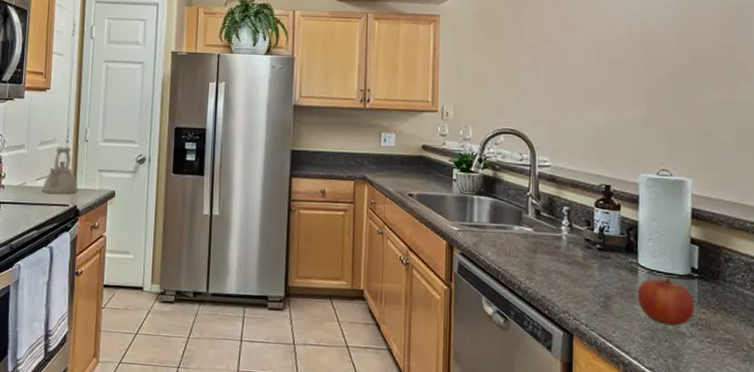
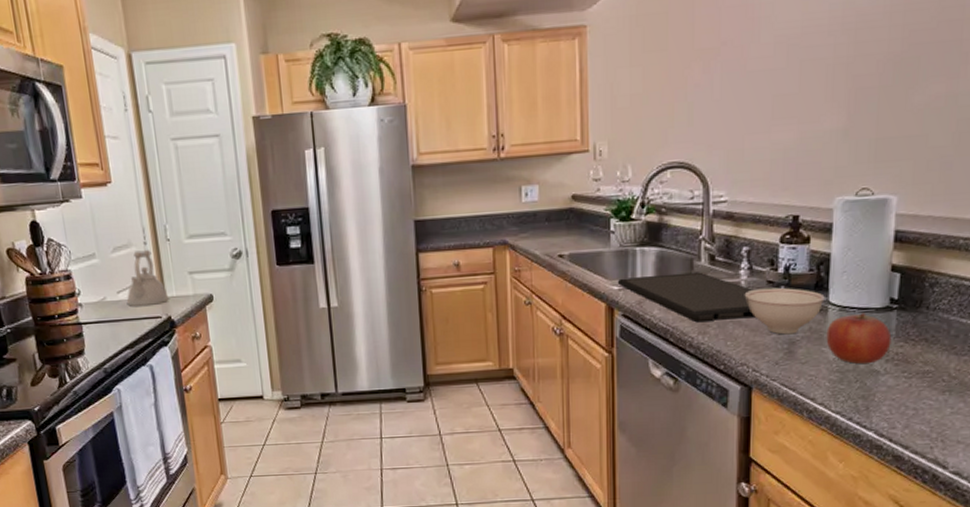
cutting board: none [457,221,575,270] -> present [617,272,756,322]
bowl: none [565,244,635,290] -> present [744,287,825,335]

